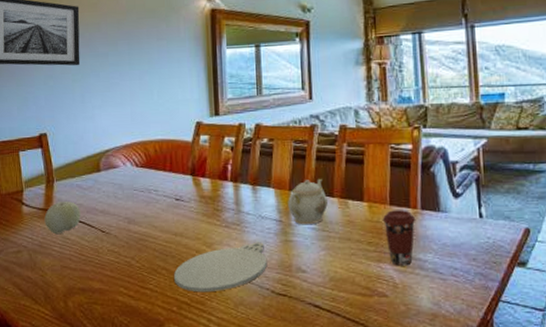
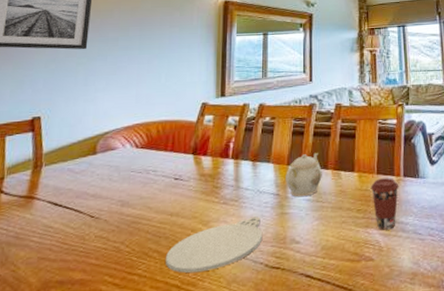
fruit: present [44,201,81,235] -> none [25,187,69,224]

